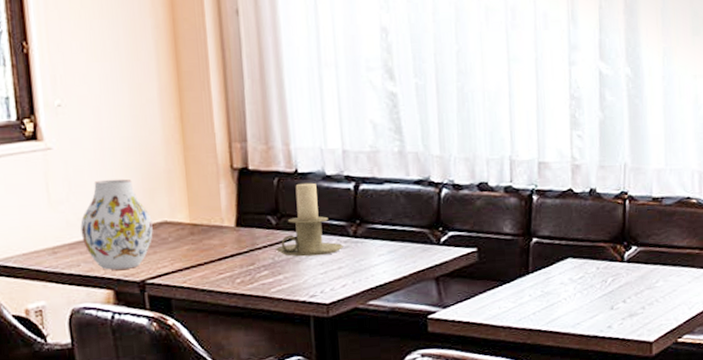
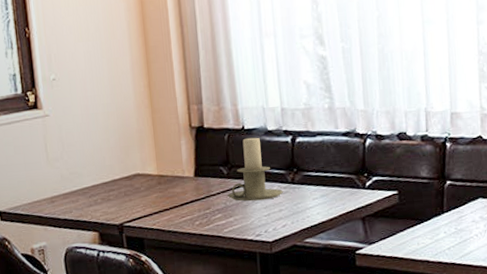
vase: present [80,179,153,270] -> none [72,139,129,215]

